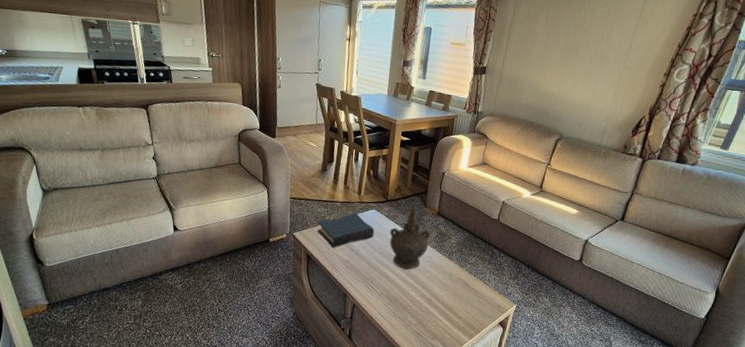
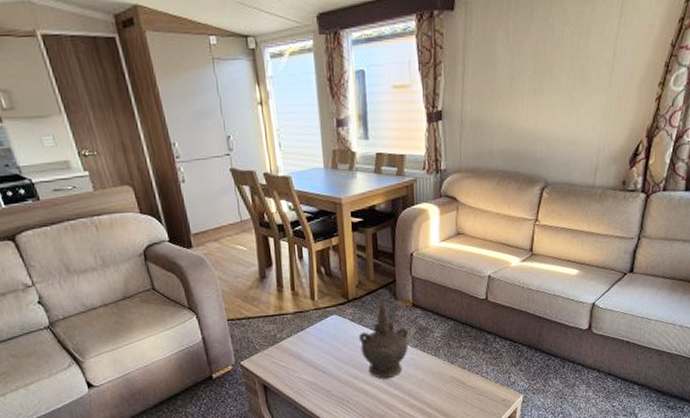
hardback book: present [317,212,375,248] -> none [268,322,340,370]

